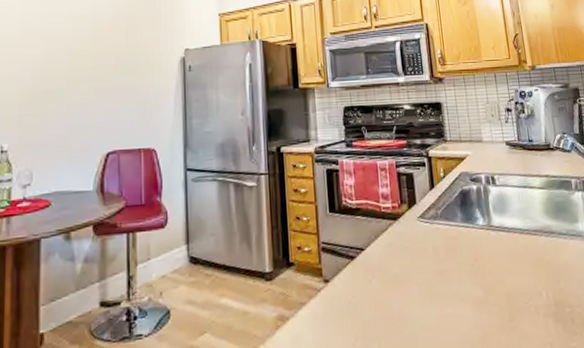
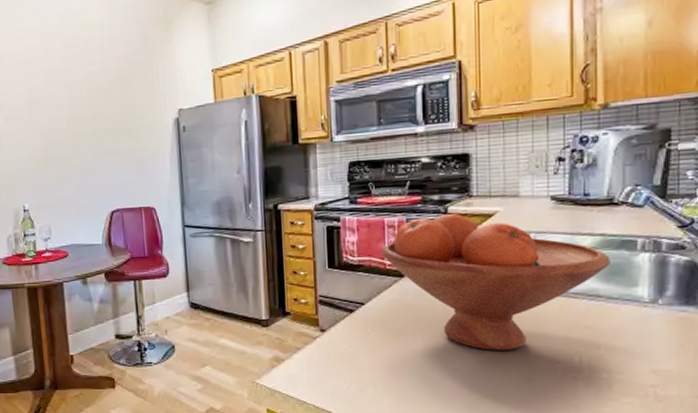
fruit bowl: none [376,157,556,292] -> present [381,214,610,350]

